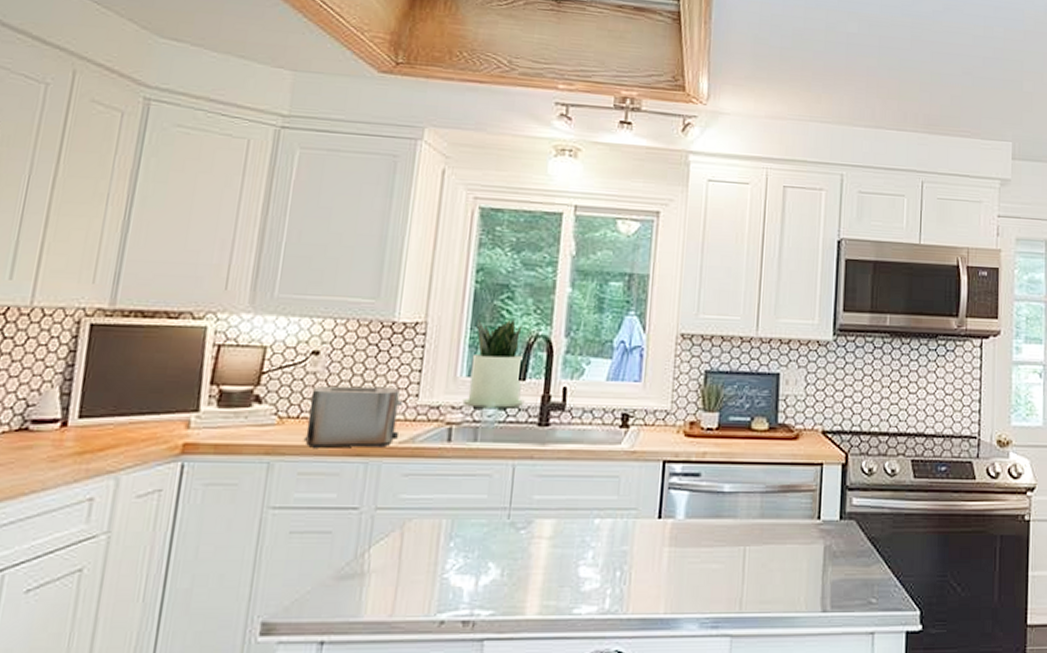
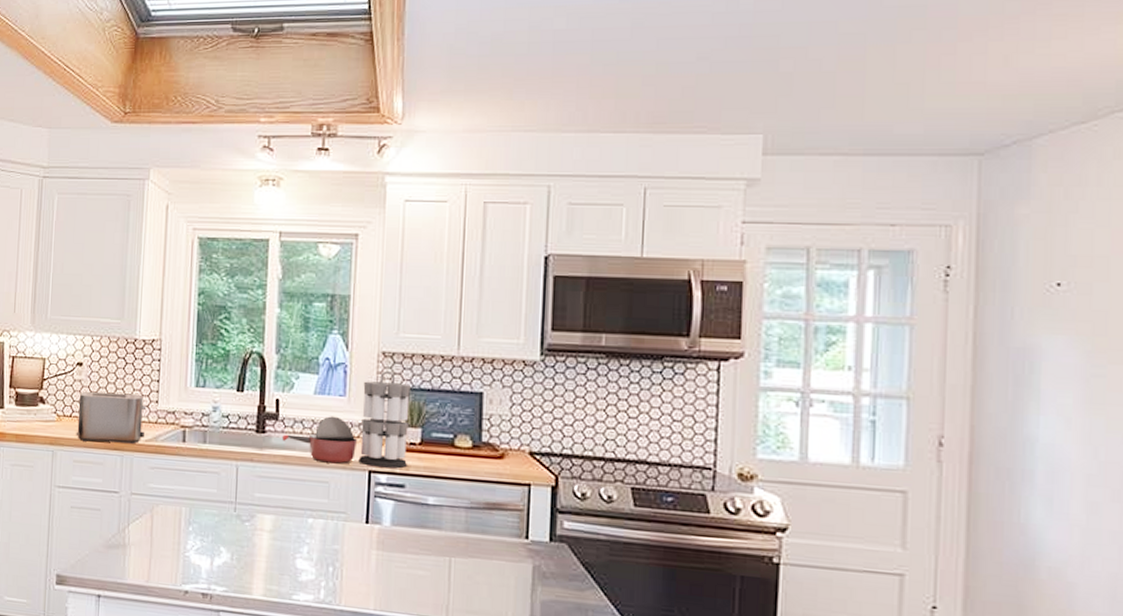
planter: present [462,319,525,408] -> none [193,337,244,416]
saucepan: none [568,404,653,455] -> present [282,416,358,464]
spice rack: none [652,353,709,457] -> present [358,371,410,469]

